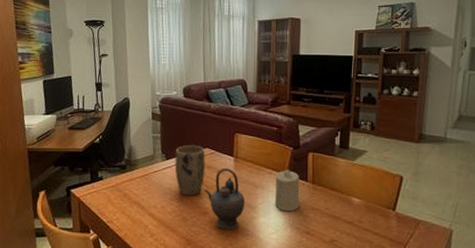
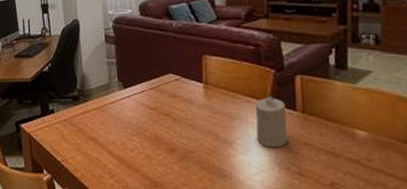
plant pot: present [175,145,205,196] -> none [134,70,170,130]
teapot: present [204,167,245,230] -> none [170,96,220,170]

